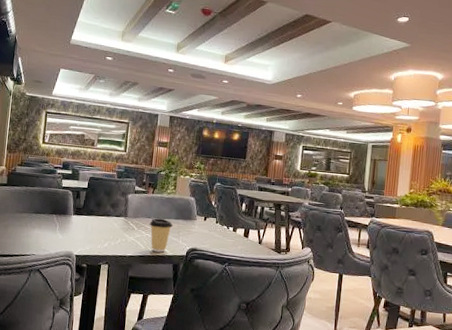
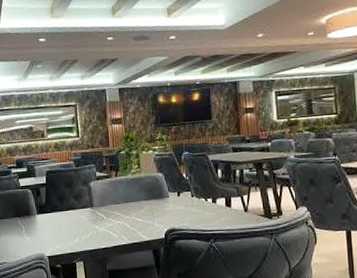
coffee cup: present [149,218,173,252] -> none [118,202,145,239]

